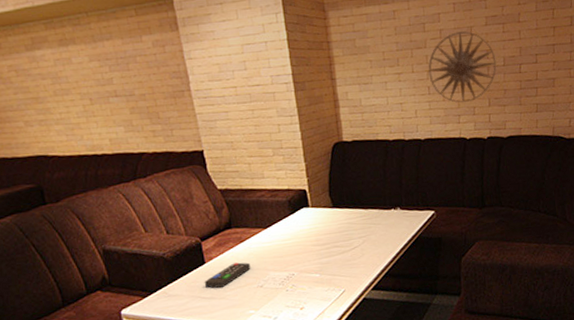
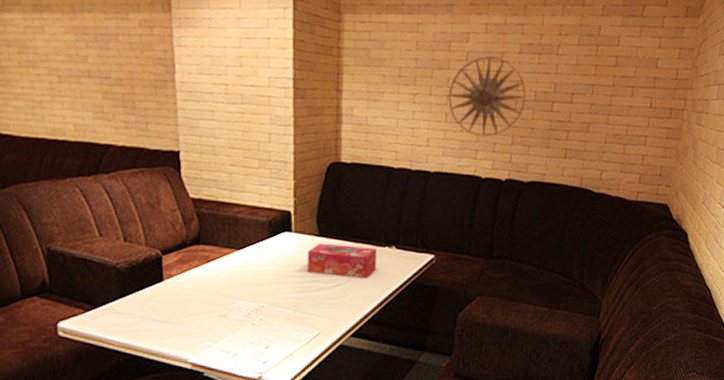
remote control: present [204,262,251,289] -> none [158,284,215,312]
tissue box: none [325,211,386,240] -> present [307,243,376,278]

